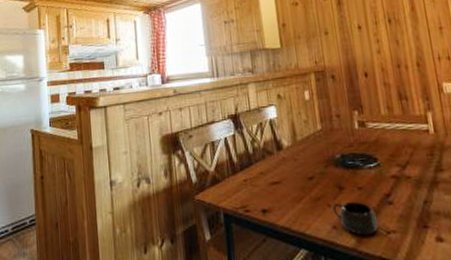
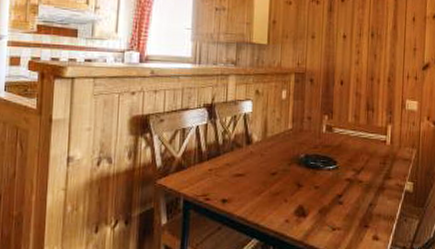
mug: present [332,201,379,236] -> none [289,198,327,230]

